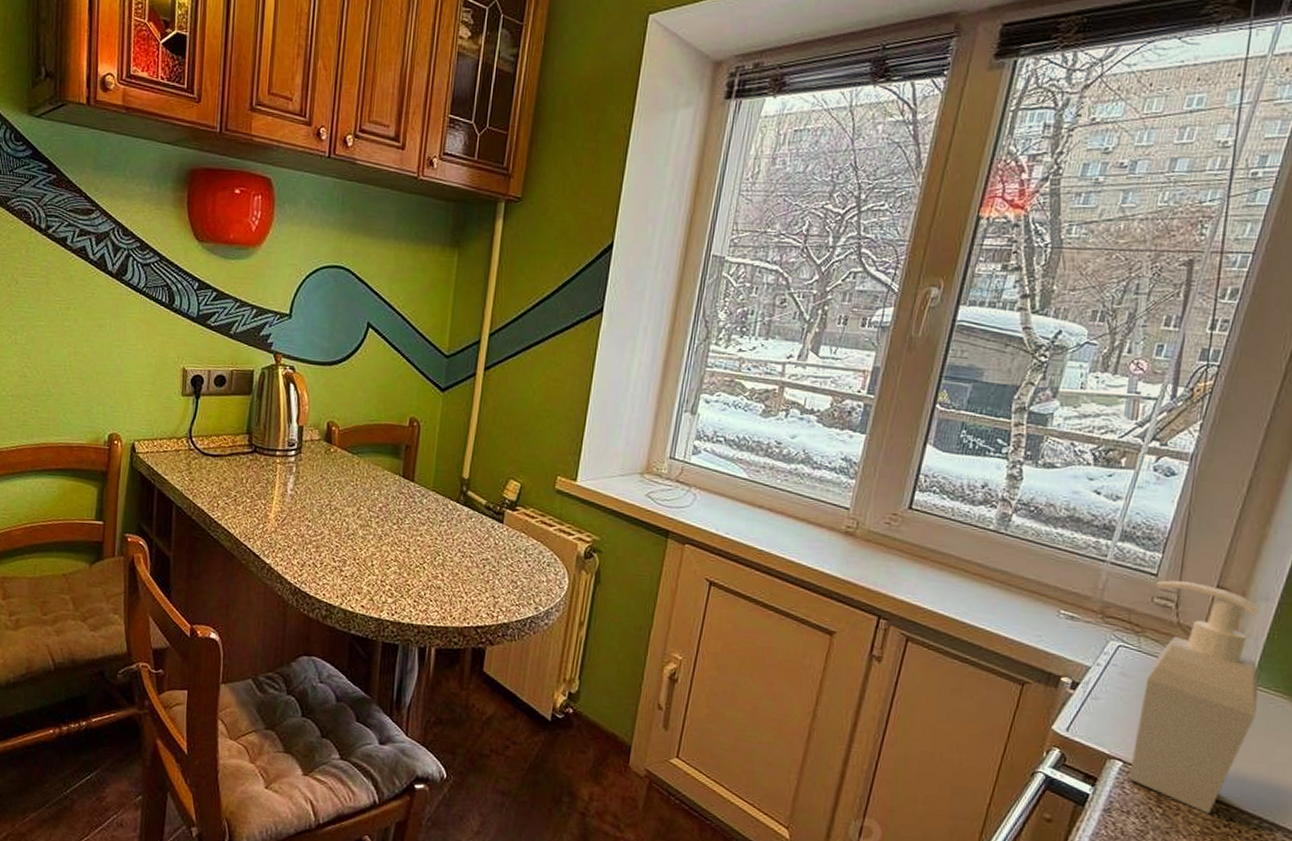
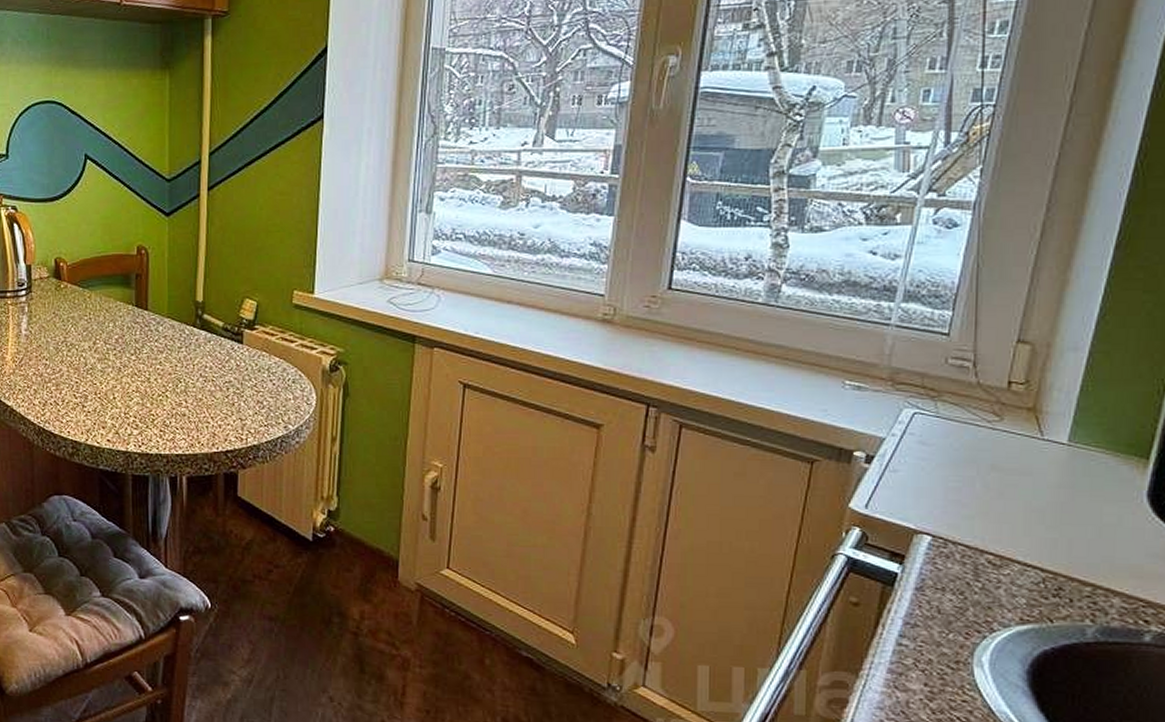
soap bottle: present [1128,580,1260,815] -> none [939,338,1077,585]

